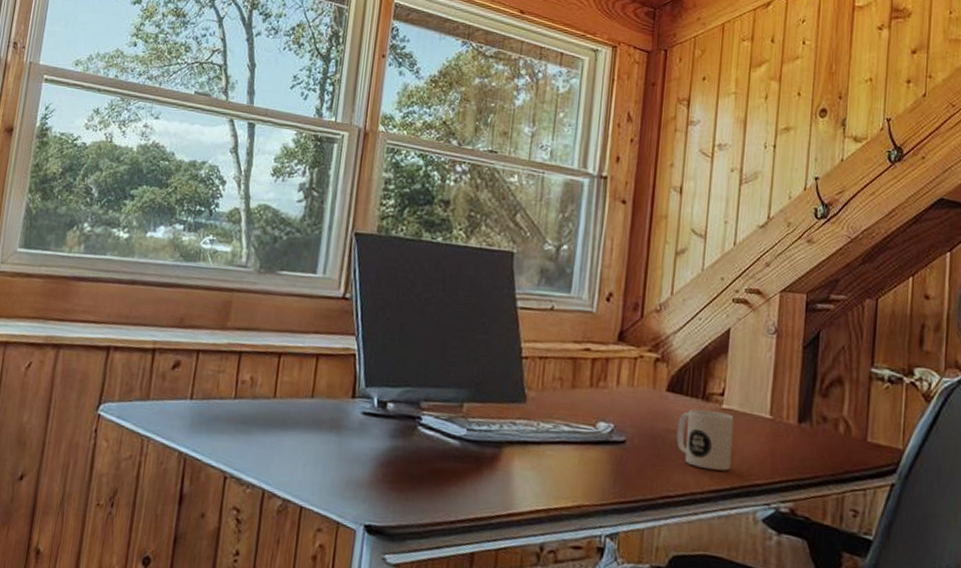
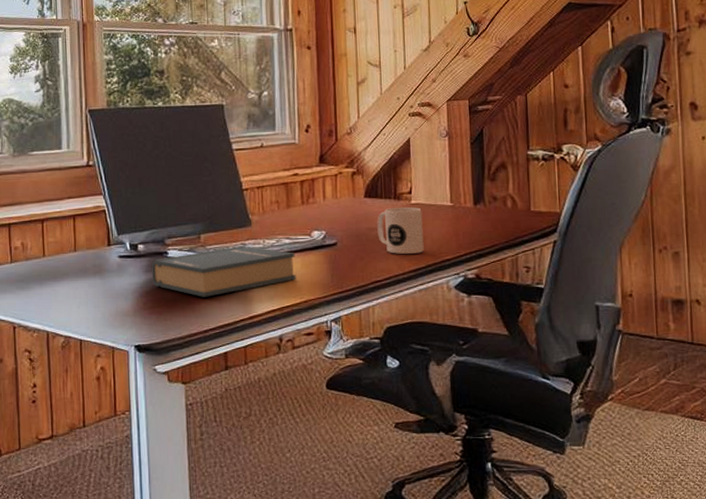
hardback book: none [397,423,574,481] -> present [151,246,296,297]

